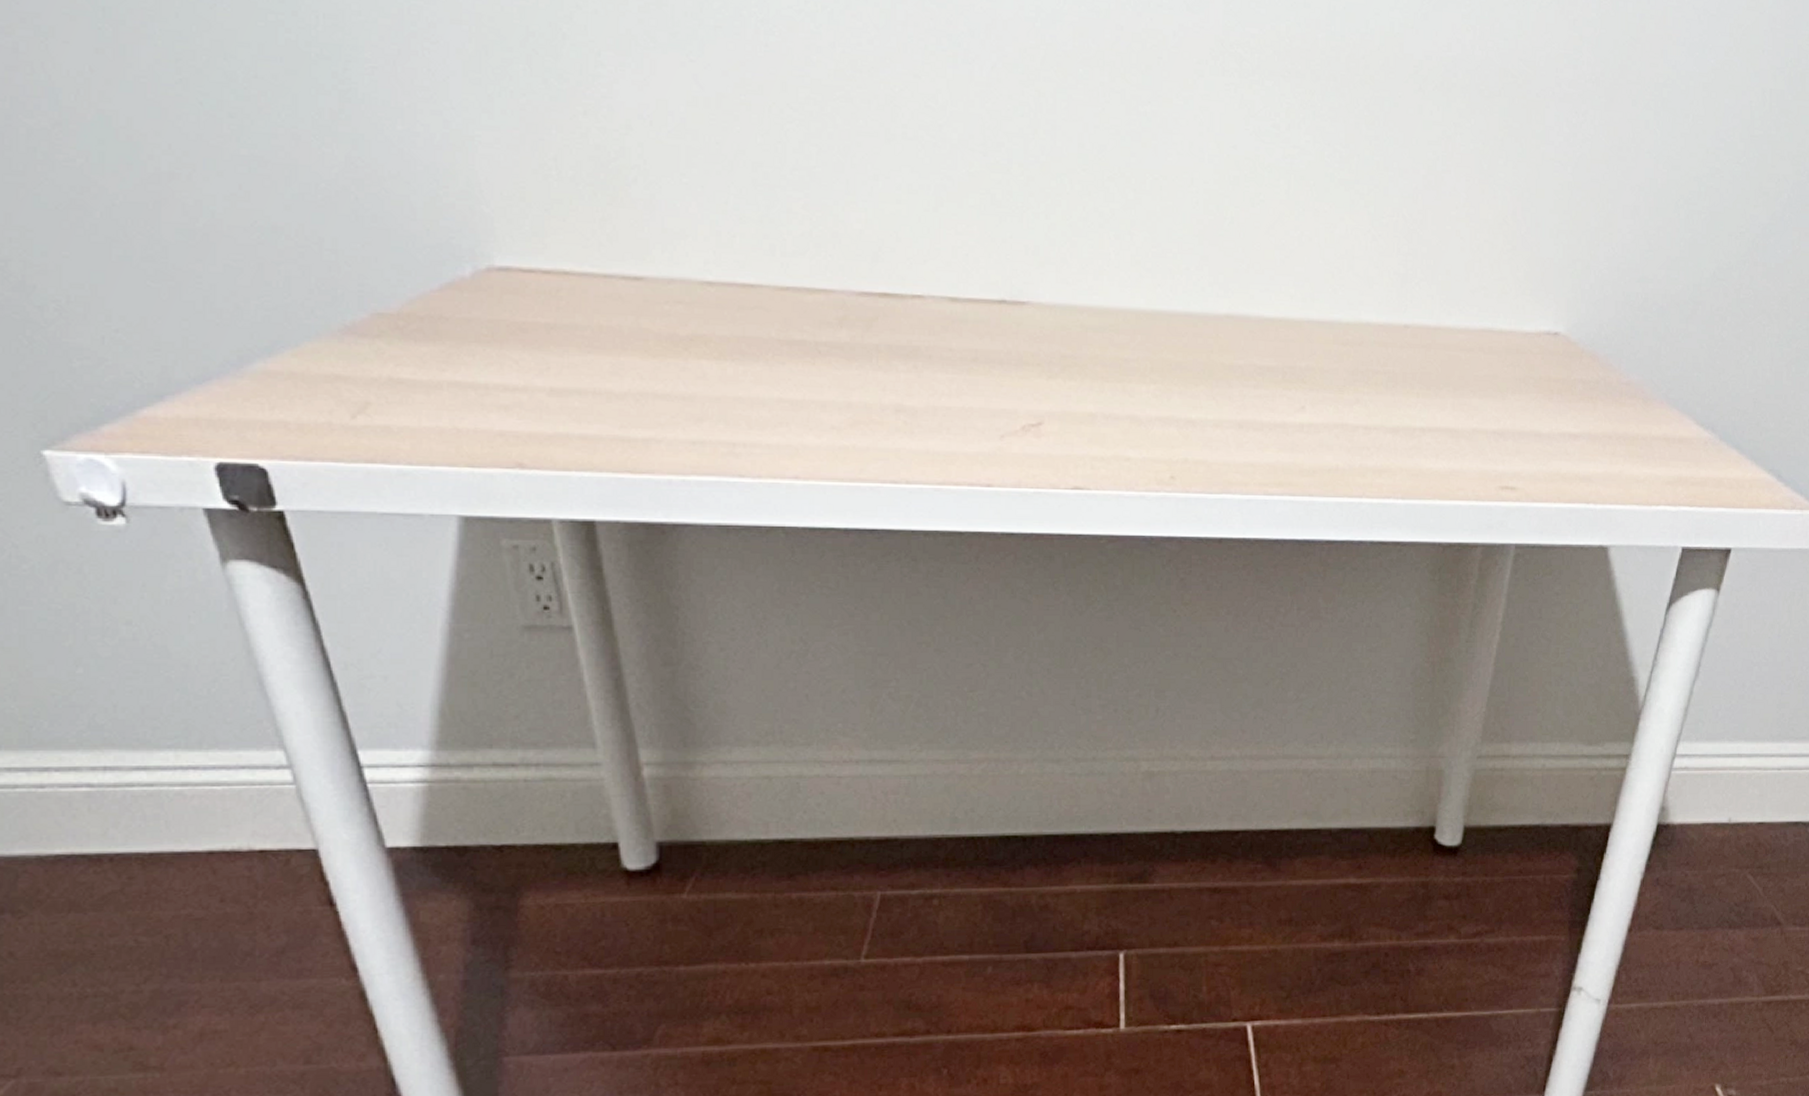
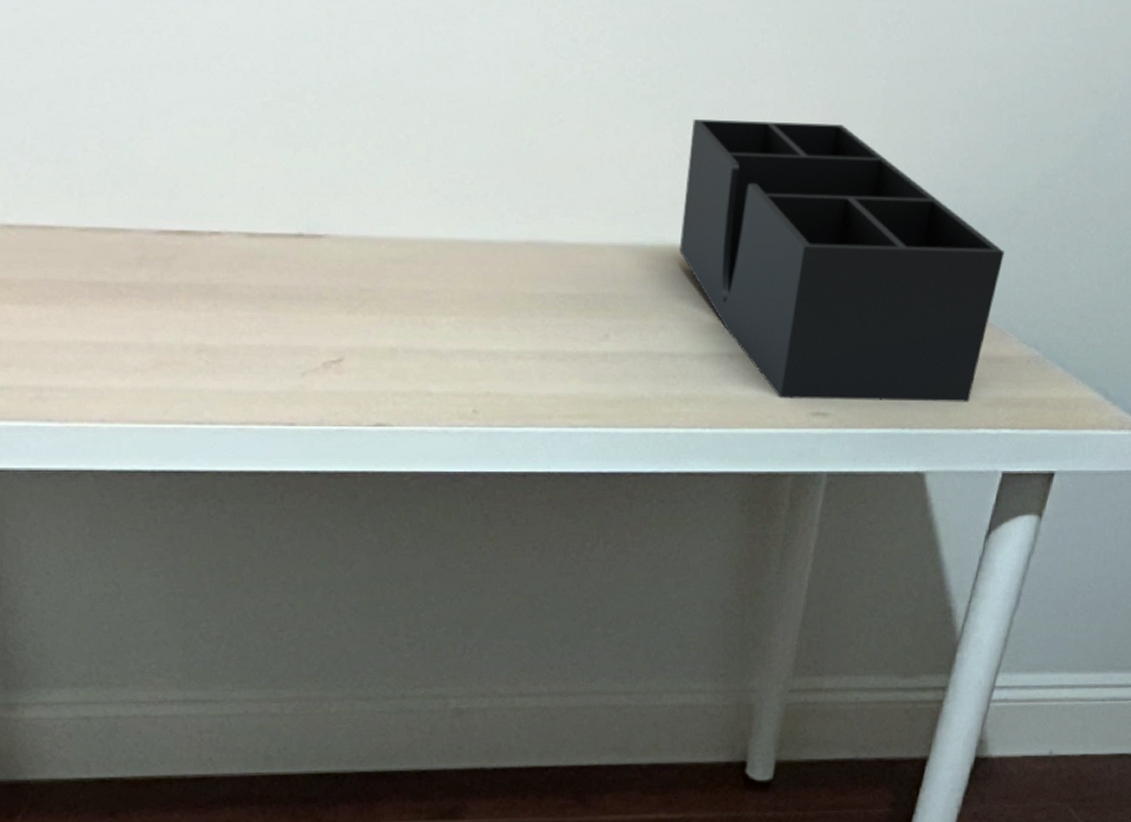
desk organizer: none [1374,205,1683,480] -> present [679,119,1004,402]

